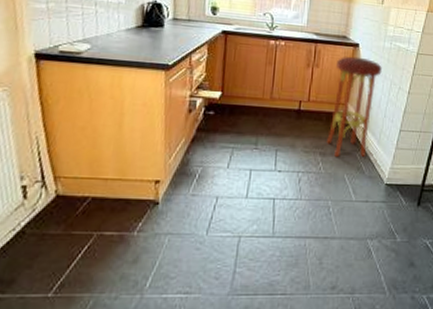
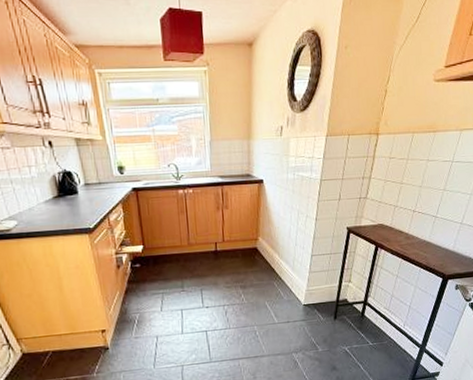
bar stool: present [327,56,382,158] -> none [244,192,288,289]

